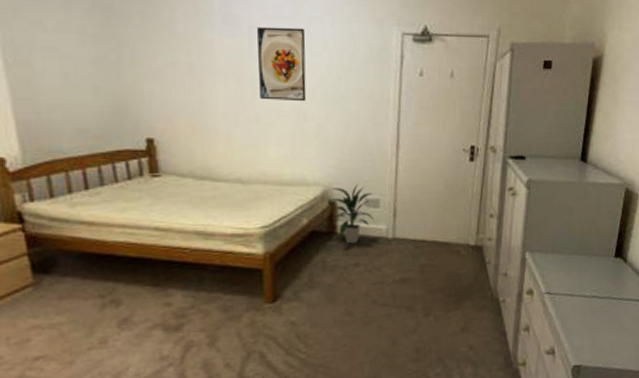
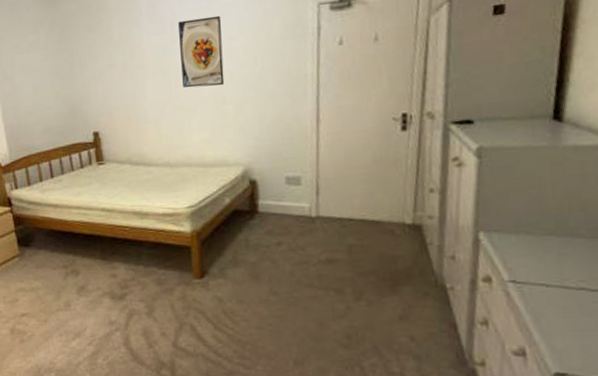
indoor plant: present [331,184,373,244] -> none [251,162,295,223]

